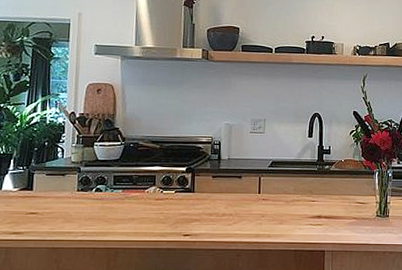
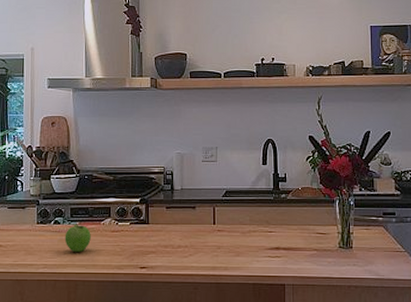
fruit: none [106,190,134,221] -> present [64,223,91,253]

